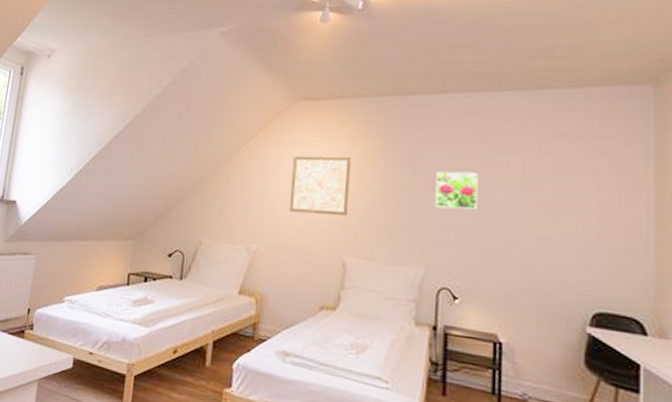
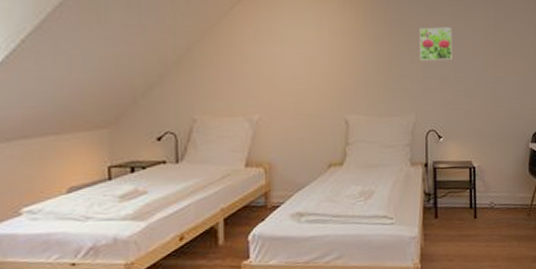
wall art: present [289,155,351,217] -> none [287,18,346,77]

